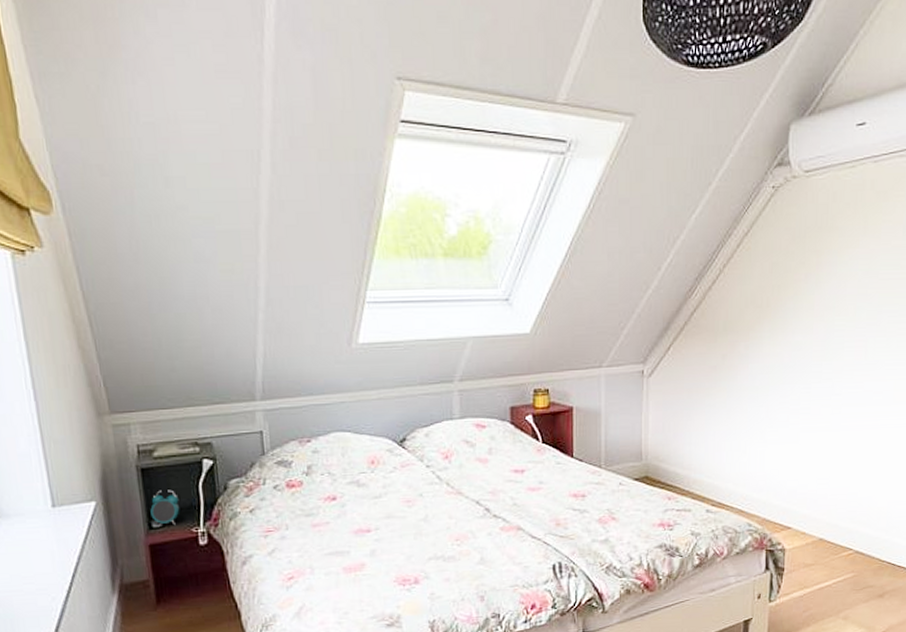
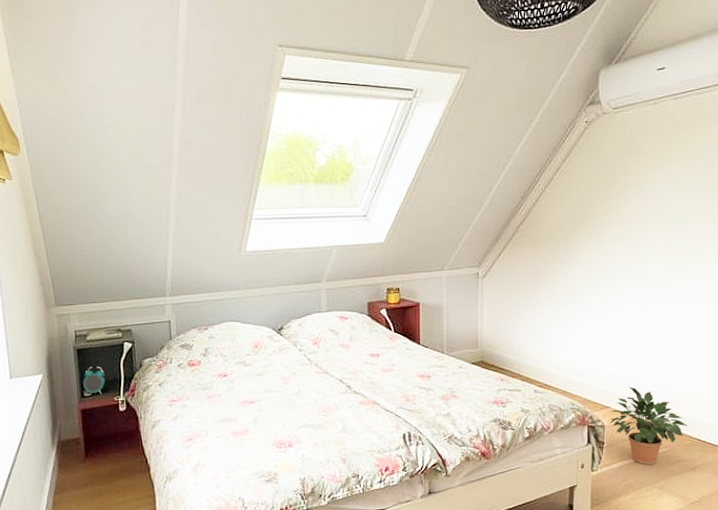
potted plant: none [789,504,876,593] -> present [608,387,687,465]

